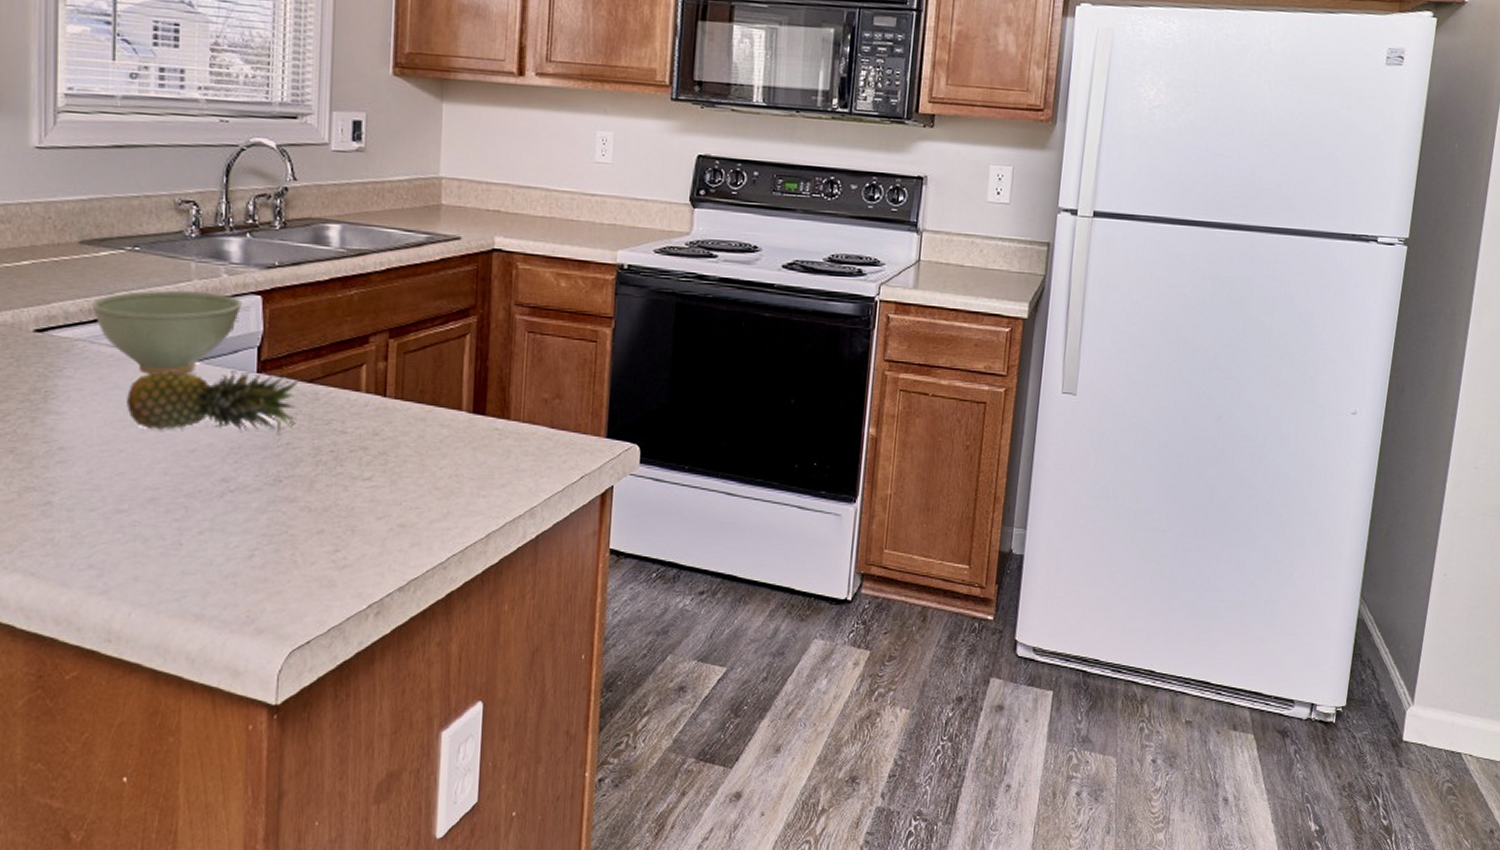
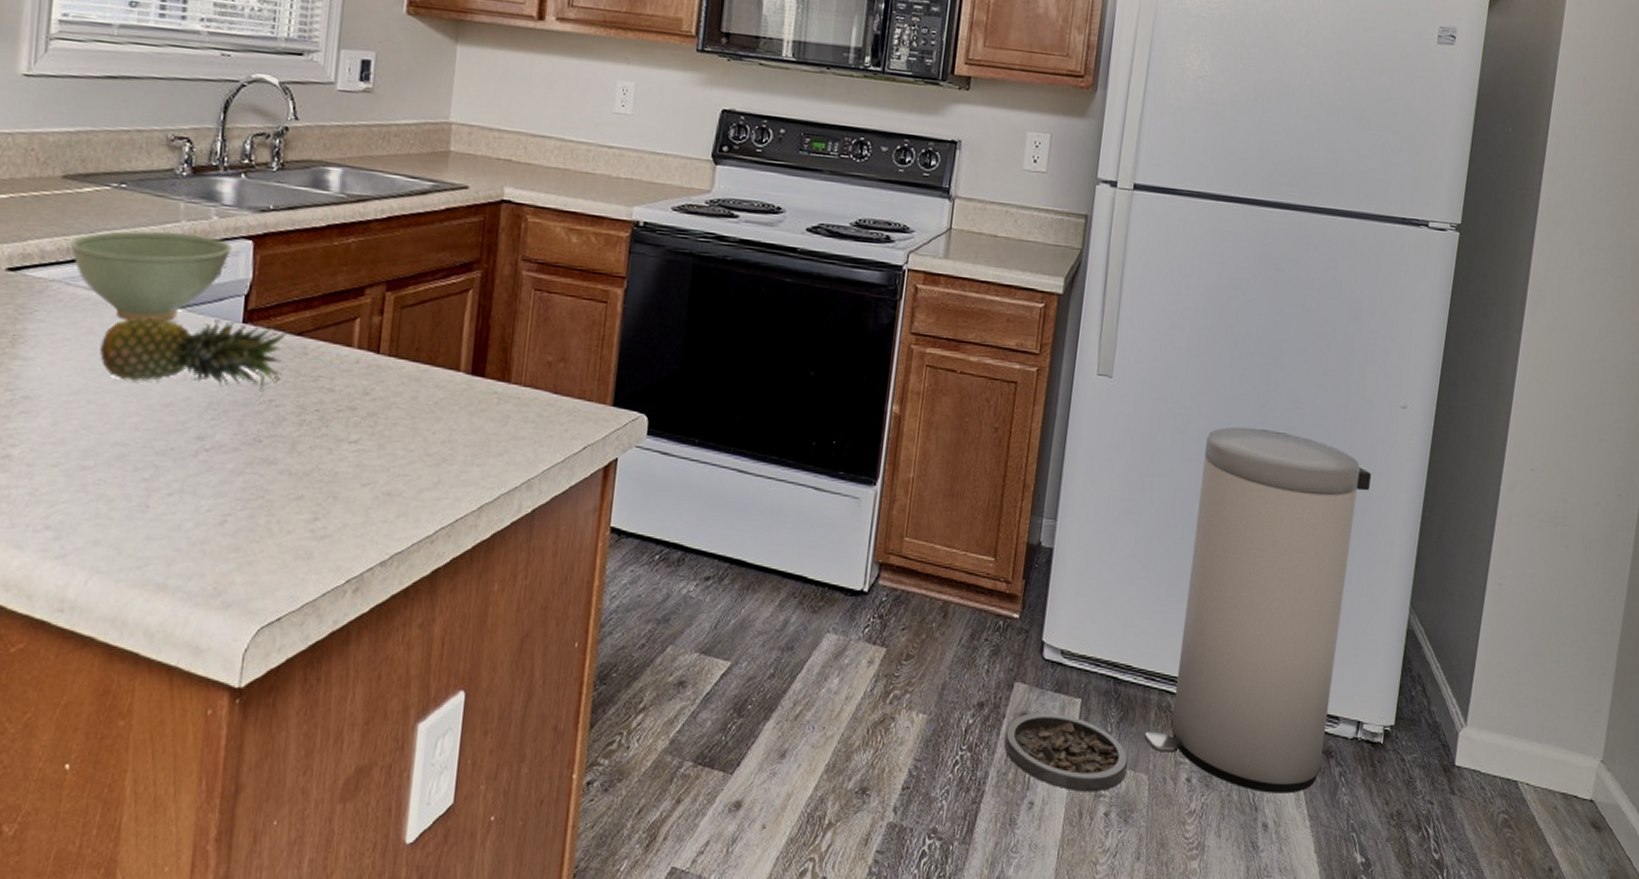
pet bowl: none [981,704,1098,775] -> present [1003,712,1128,792]
pedal bin: none [1111,437,1323,771] -> present [1143,427,1371,794]

